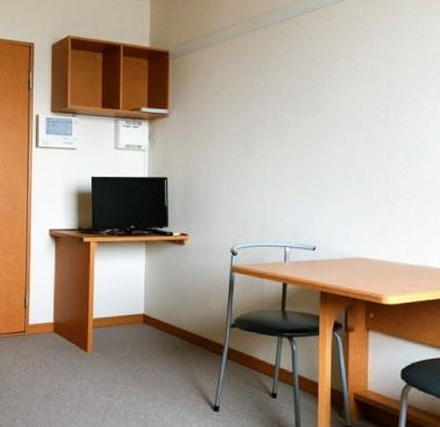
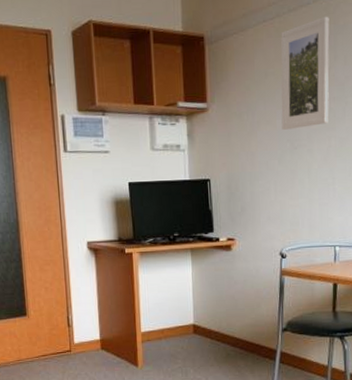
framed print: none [237,37,285,136] -> present [280,16,330,130]

